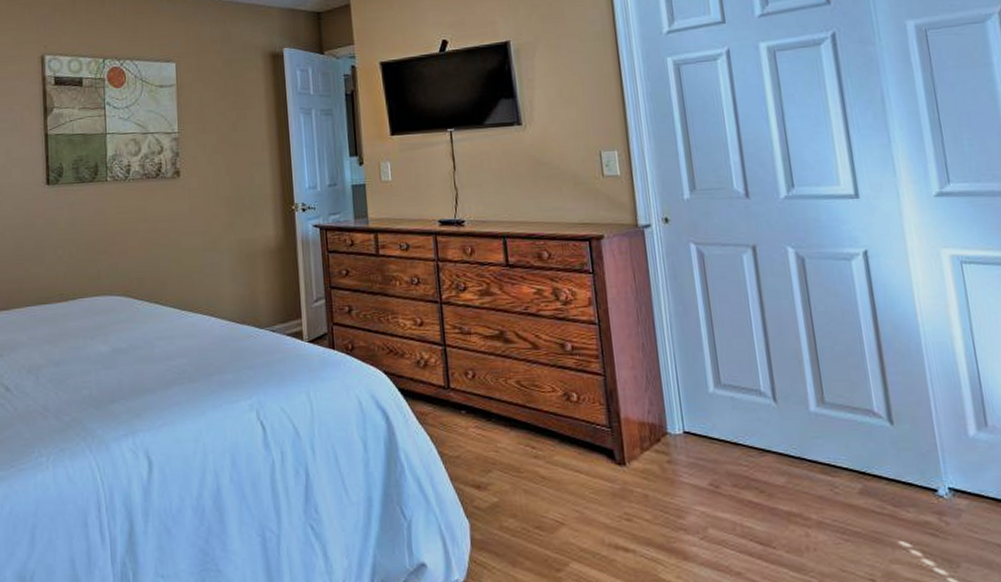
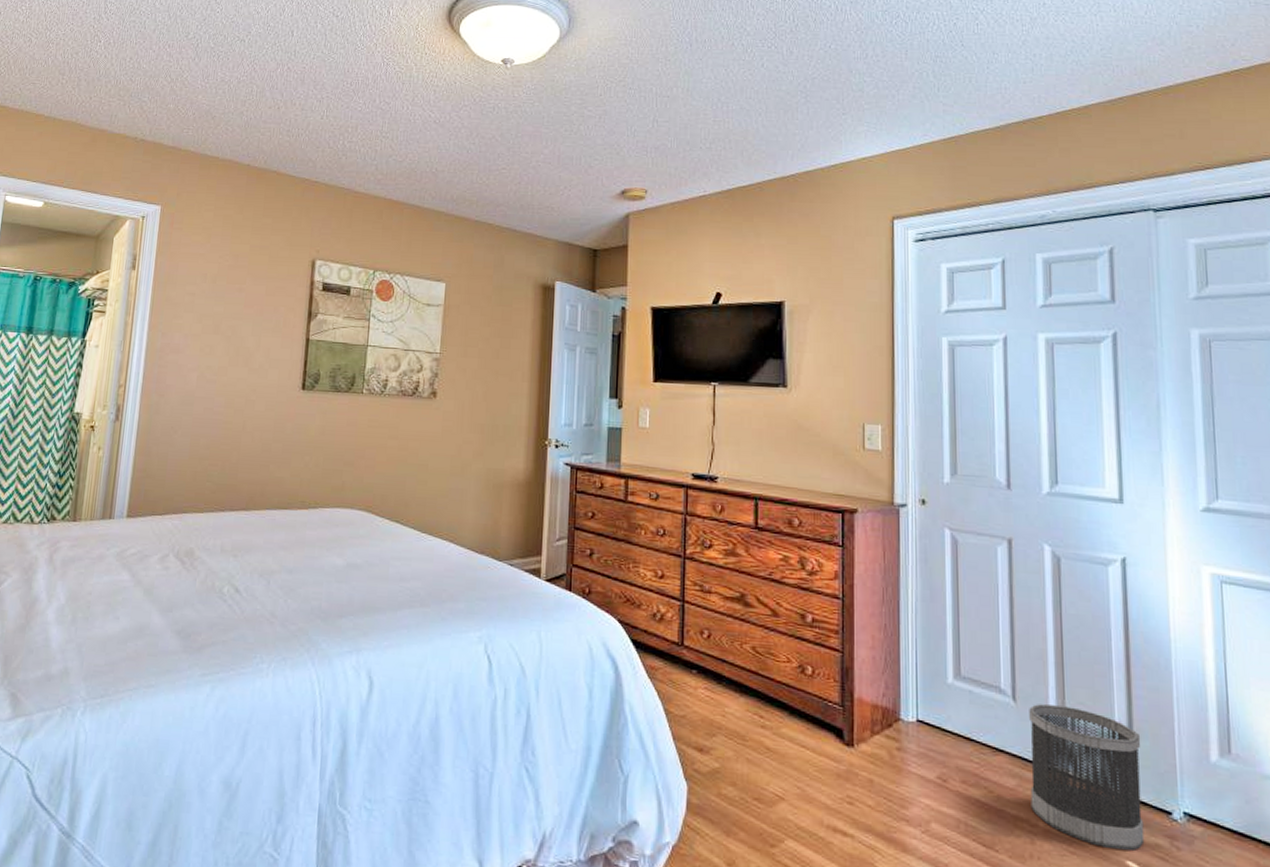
wastebasket: none [790,400,915,532] -> present [1029,704,1145,851]

